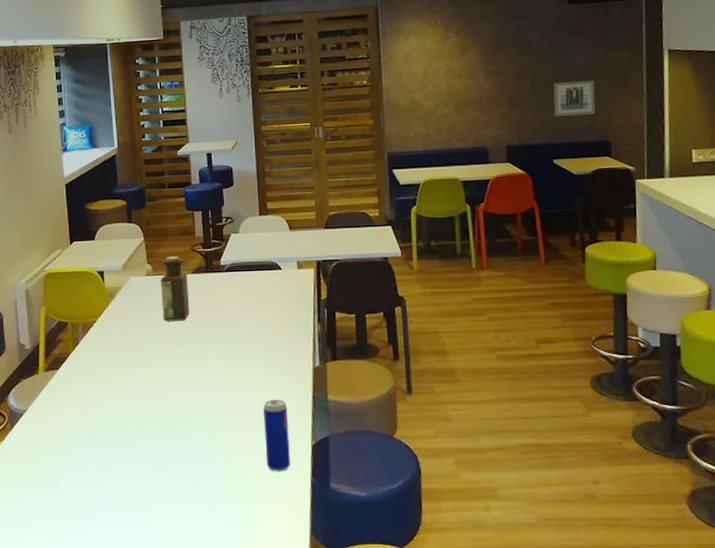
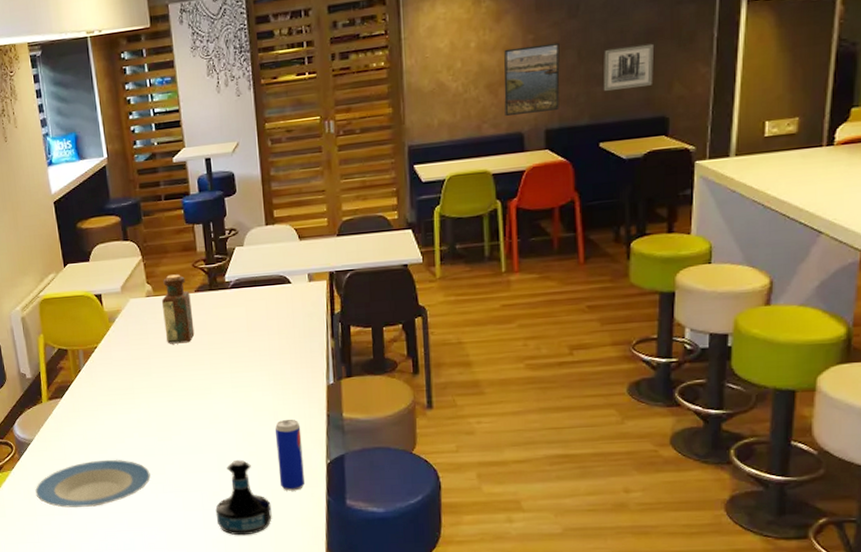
plate: none [24,433,140,483] -> present [35,459,151,508]
tequila bottle: none [202,438,258,516] -> present [215,459,272,536]
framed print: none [469,74,518,132] -> present [503,42,560,116]

